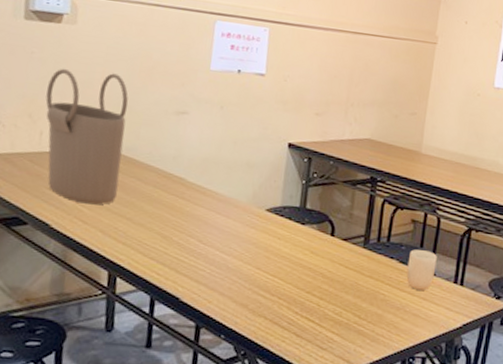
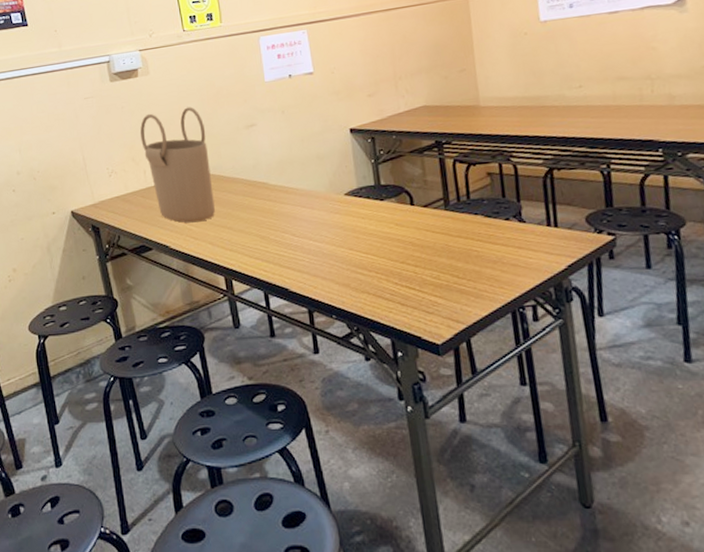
cup: present [406,249,437,290] -> none [492,199,525,240]

